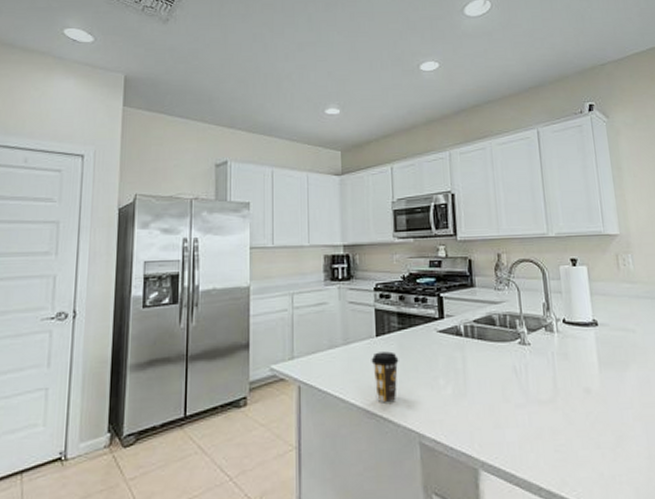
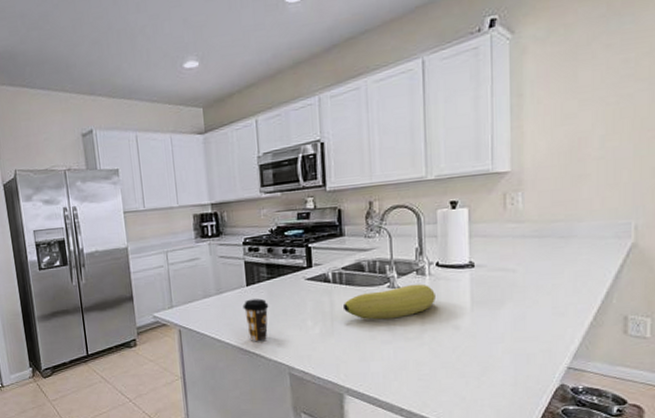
fruit: none [475,341,565,380] -> present [342,284,435,320]

